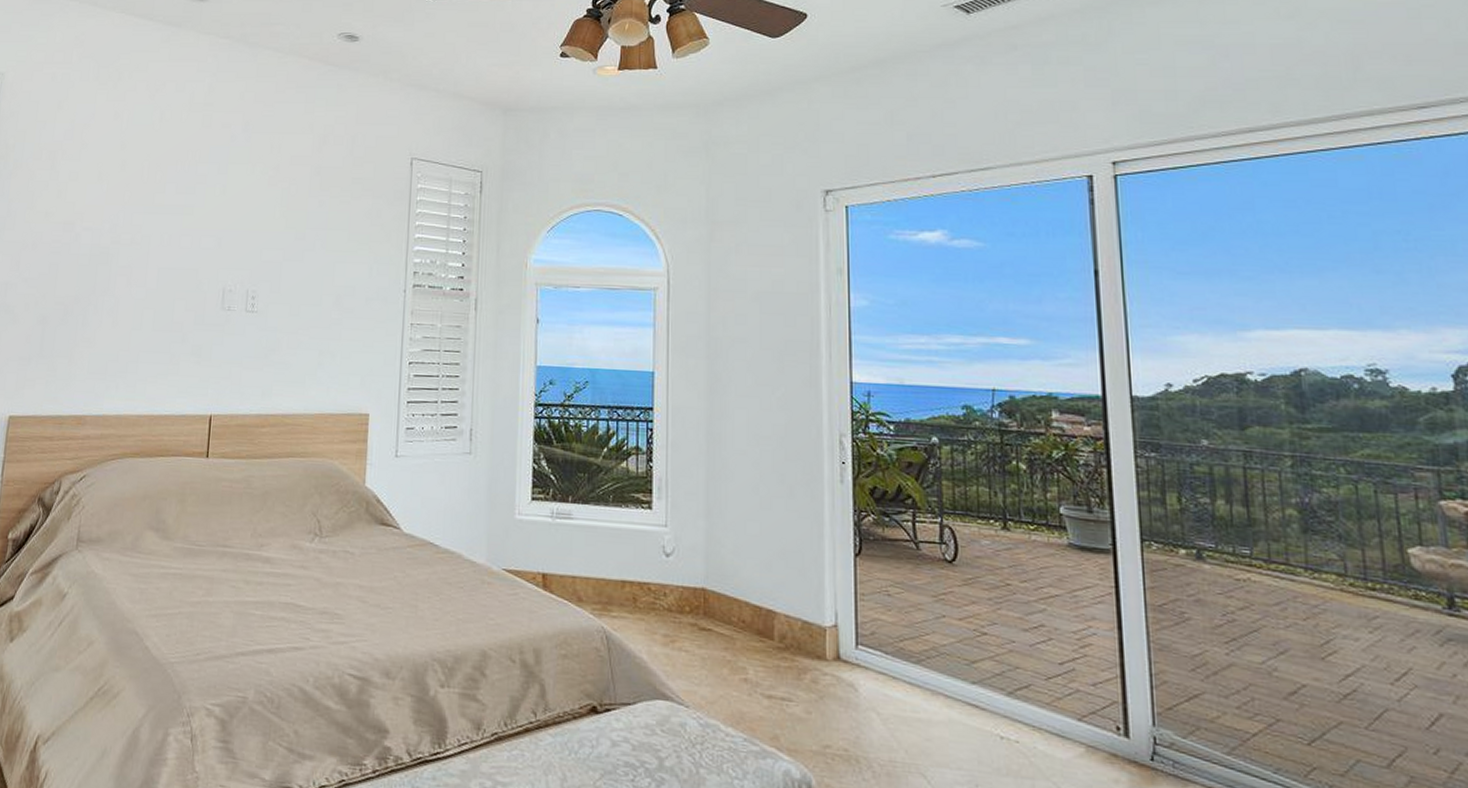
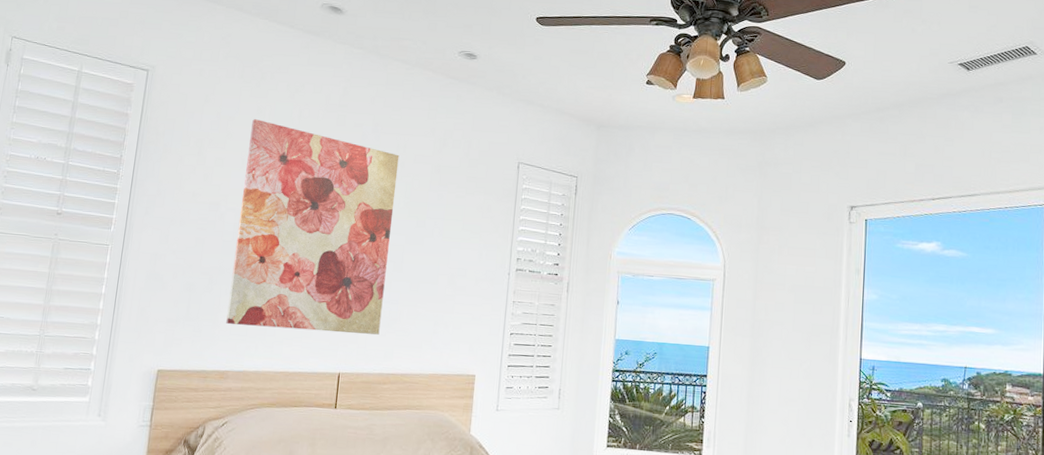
wall art: none [83,125,274,369] -> present [226,119,400,335]

